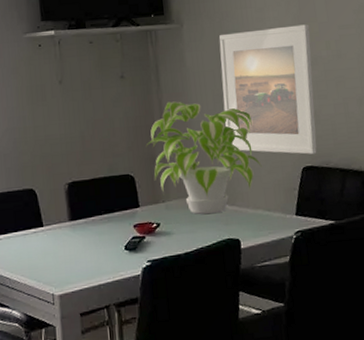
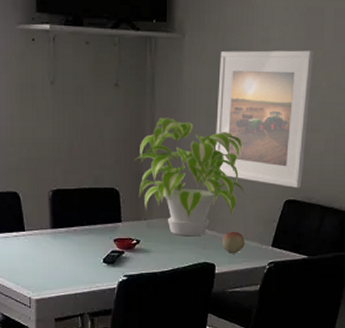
fruit: none [243,203,268,227] -> present [221,231,245,254]

